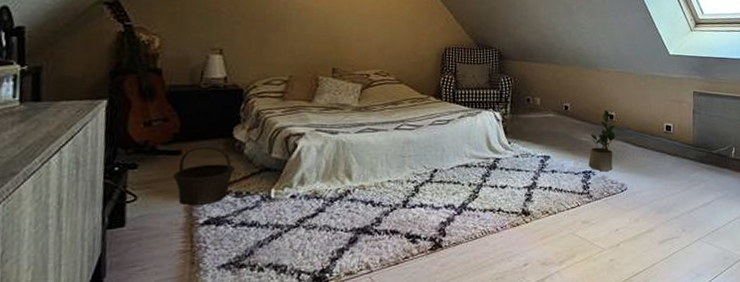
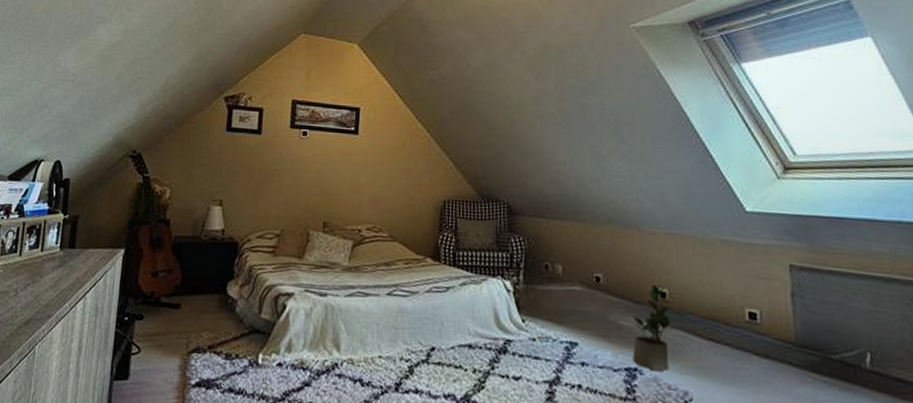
basket: present [172,147,236,205] -> none [171,301,227,365]

